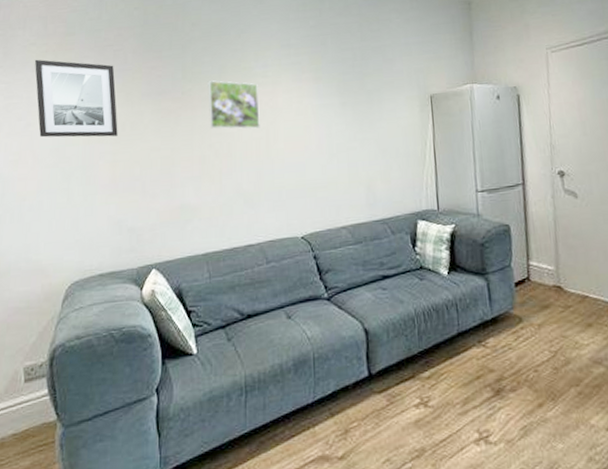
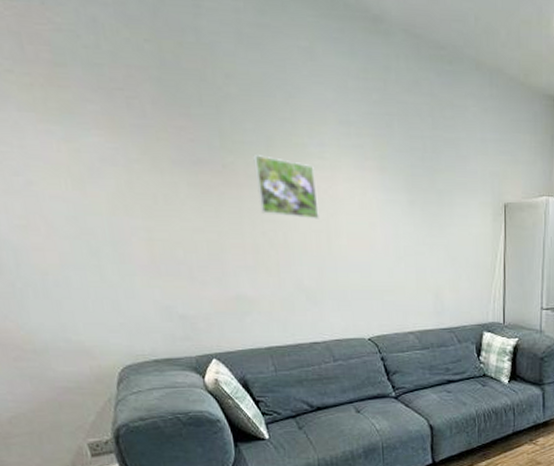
wall art: present [34,59,118,138] -> none [17,94,150,210]

